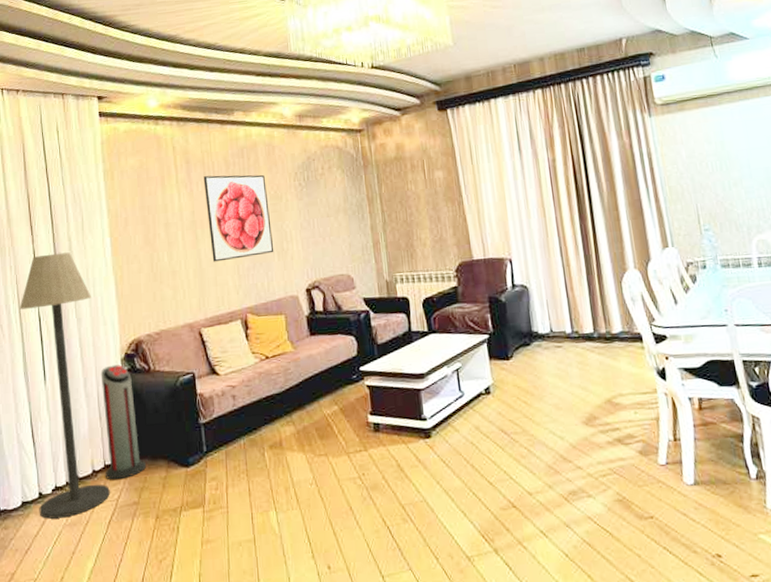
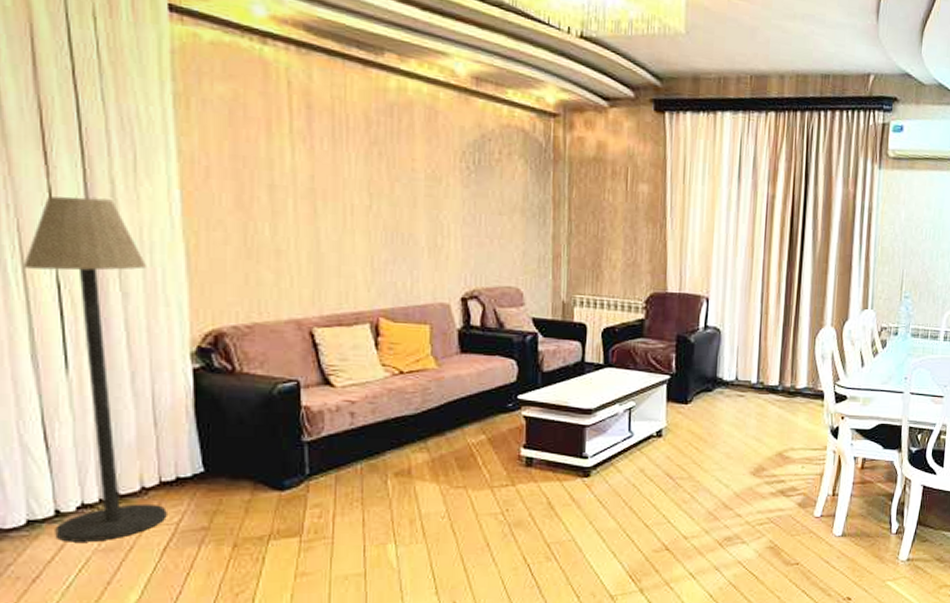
air purifier: present [100,365,146,480] -> none [158,359,222,500]
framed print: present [203,174,274,262] -> none [331,131,424,248]

